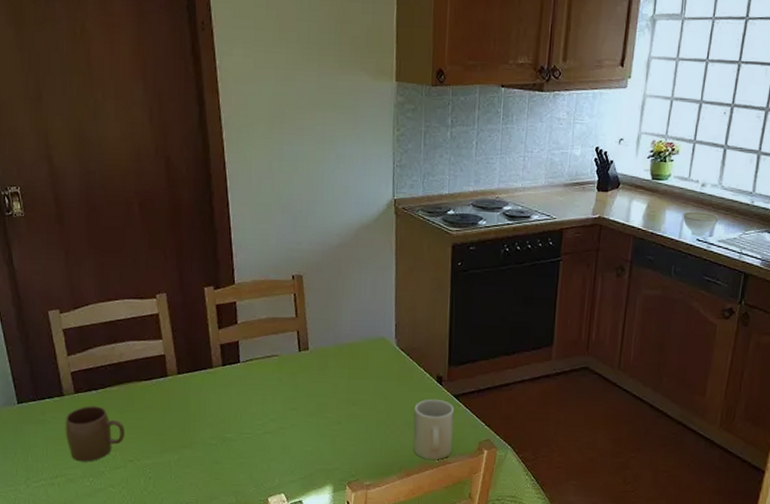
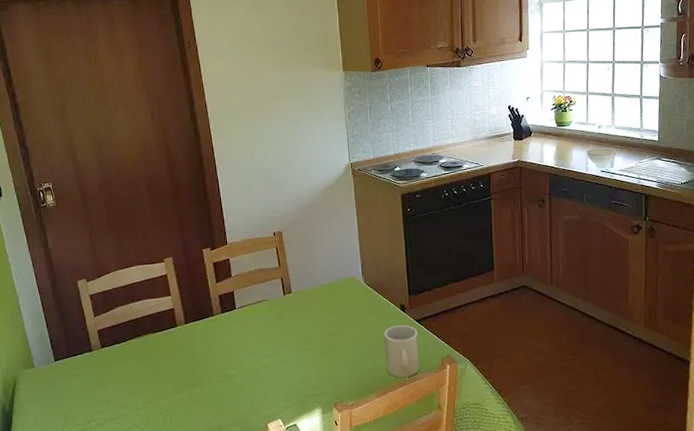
mug: present [65,406,125,462] -> none [94,357,144,407]

